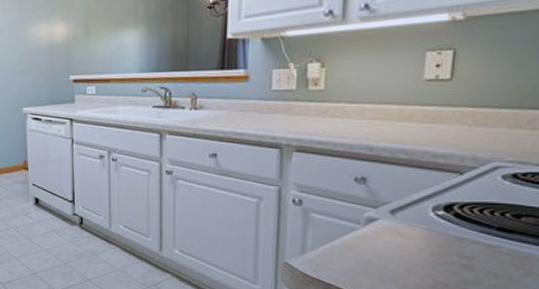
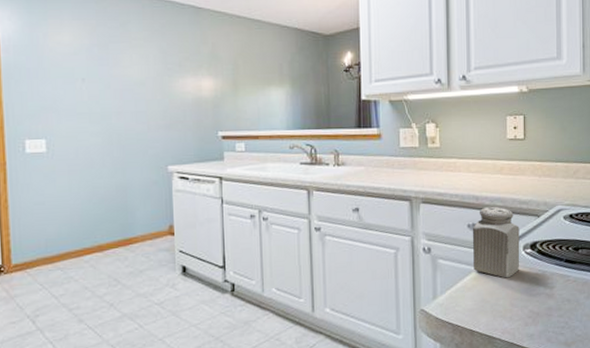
salt shaker: none [358,160,430,241] -> present [473,207,520,278]

